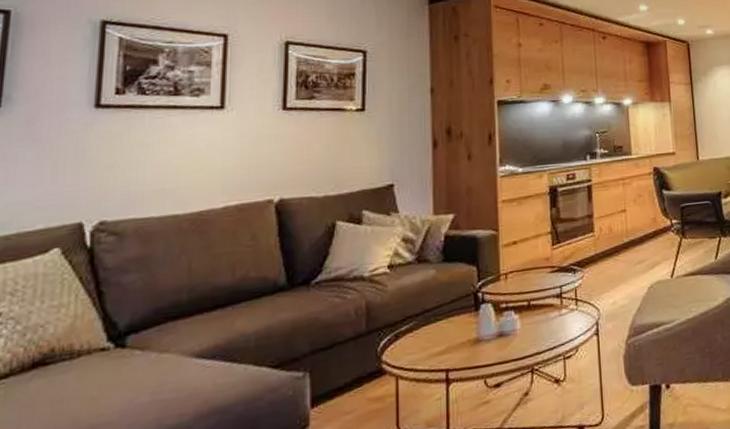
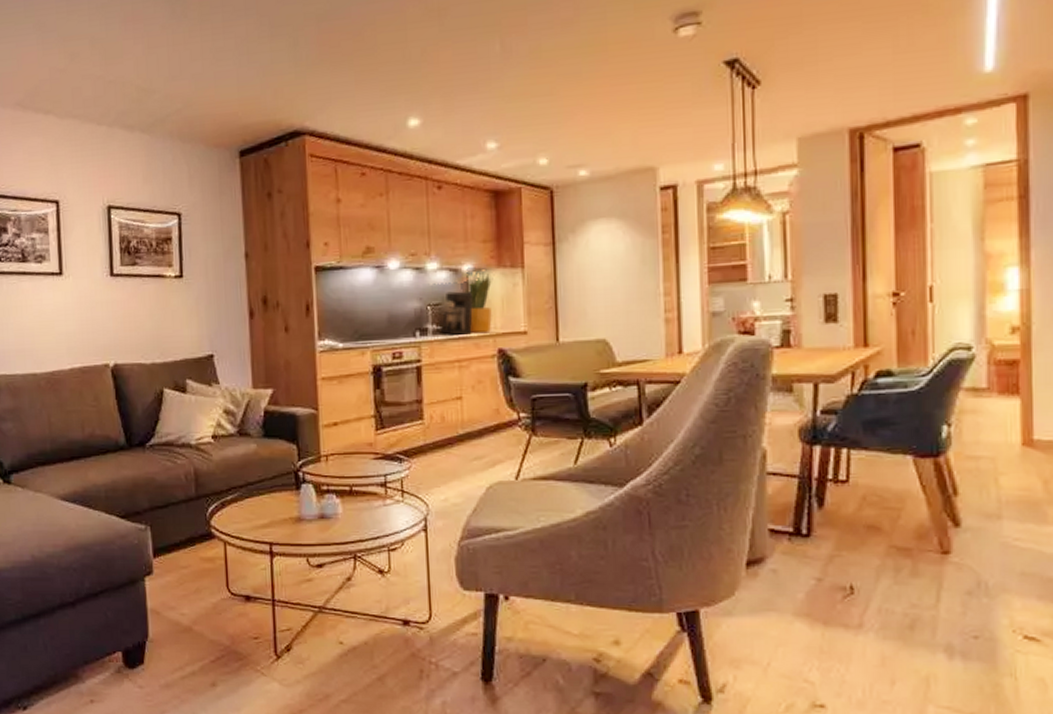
coffee maker: none [608,121,633,158] -> present [441,291,473,336]
planter: none [625,105,648,155] -> present [464,271,493,334]

